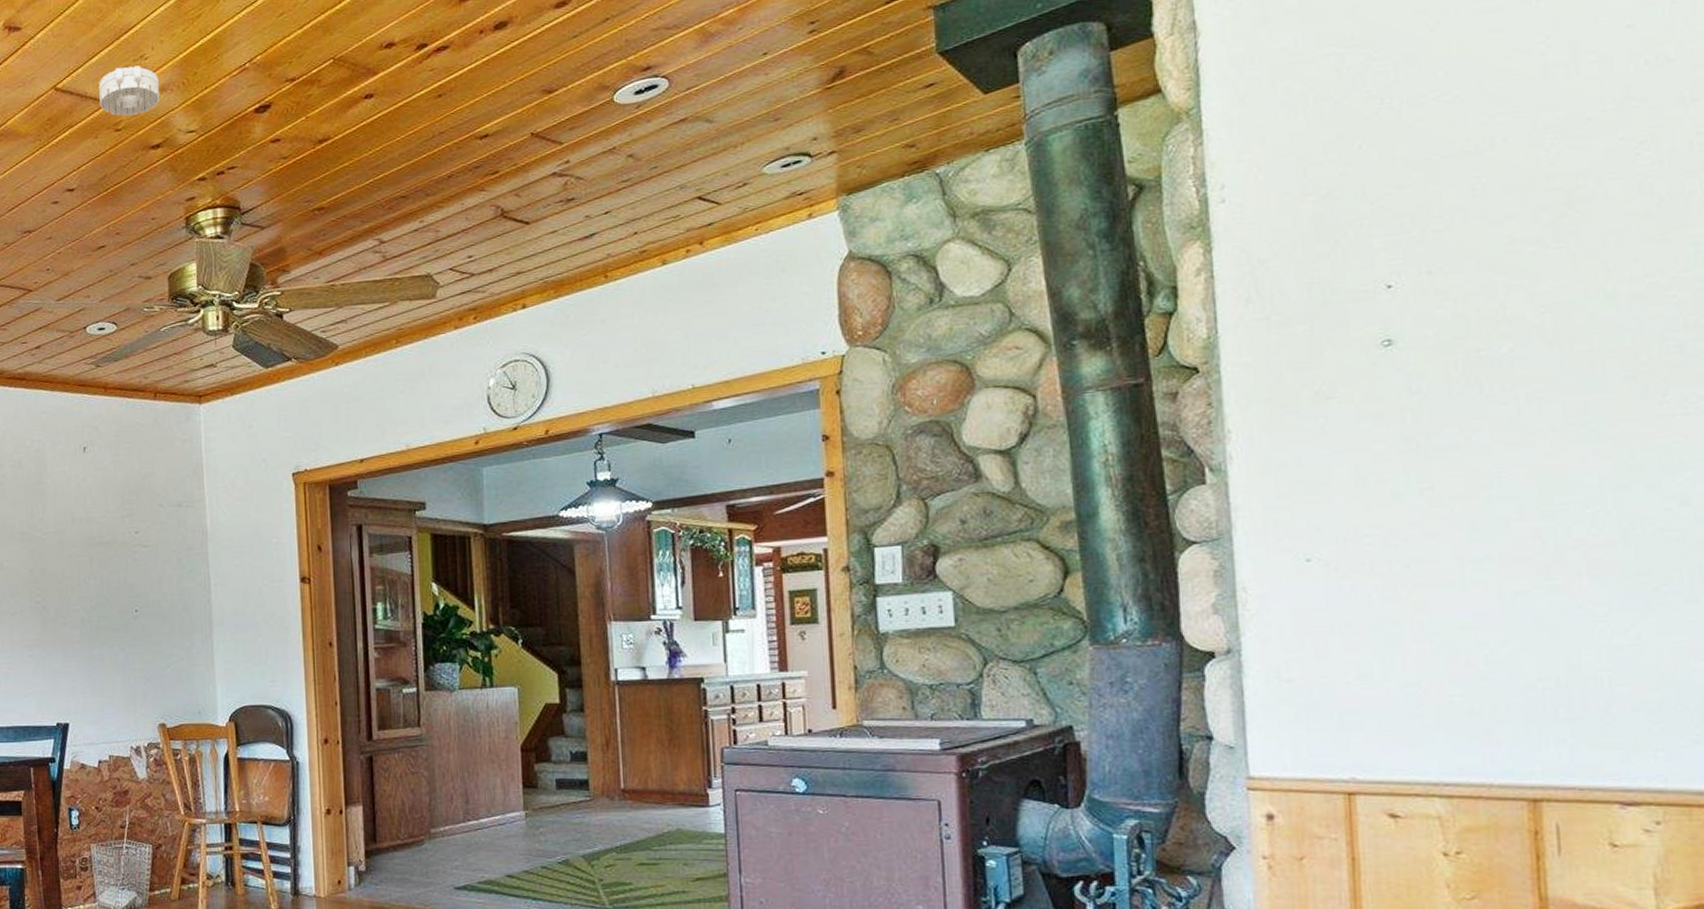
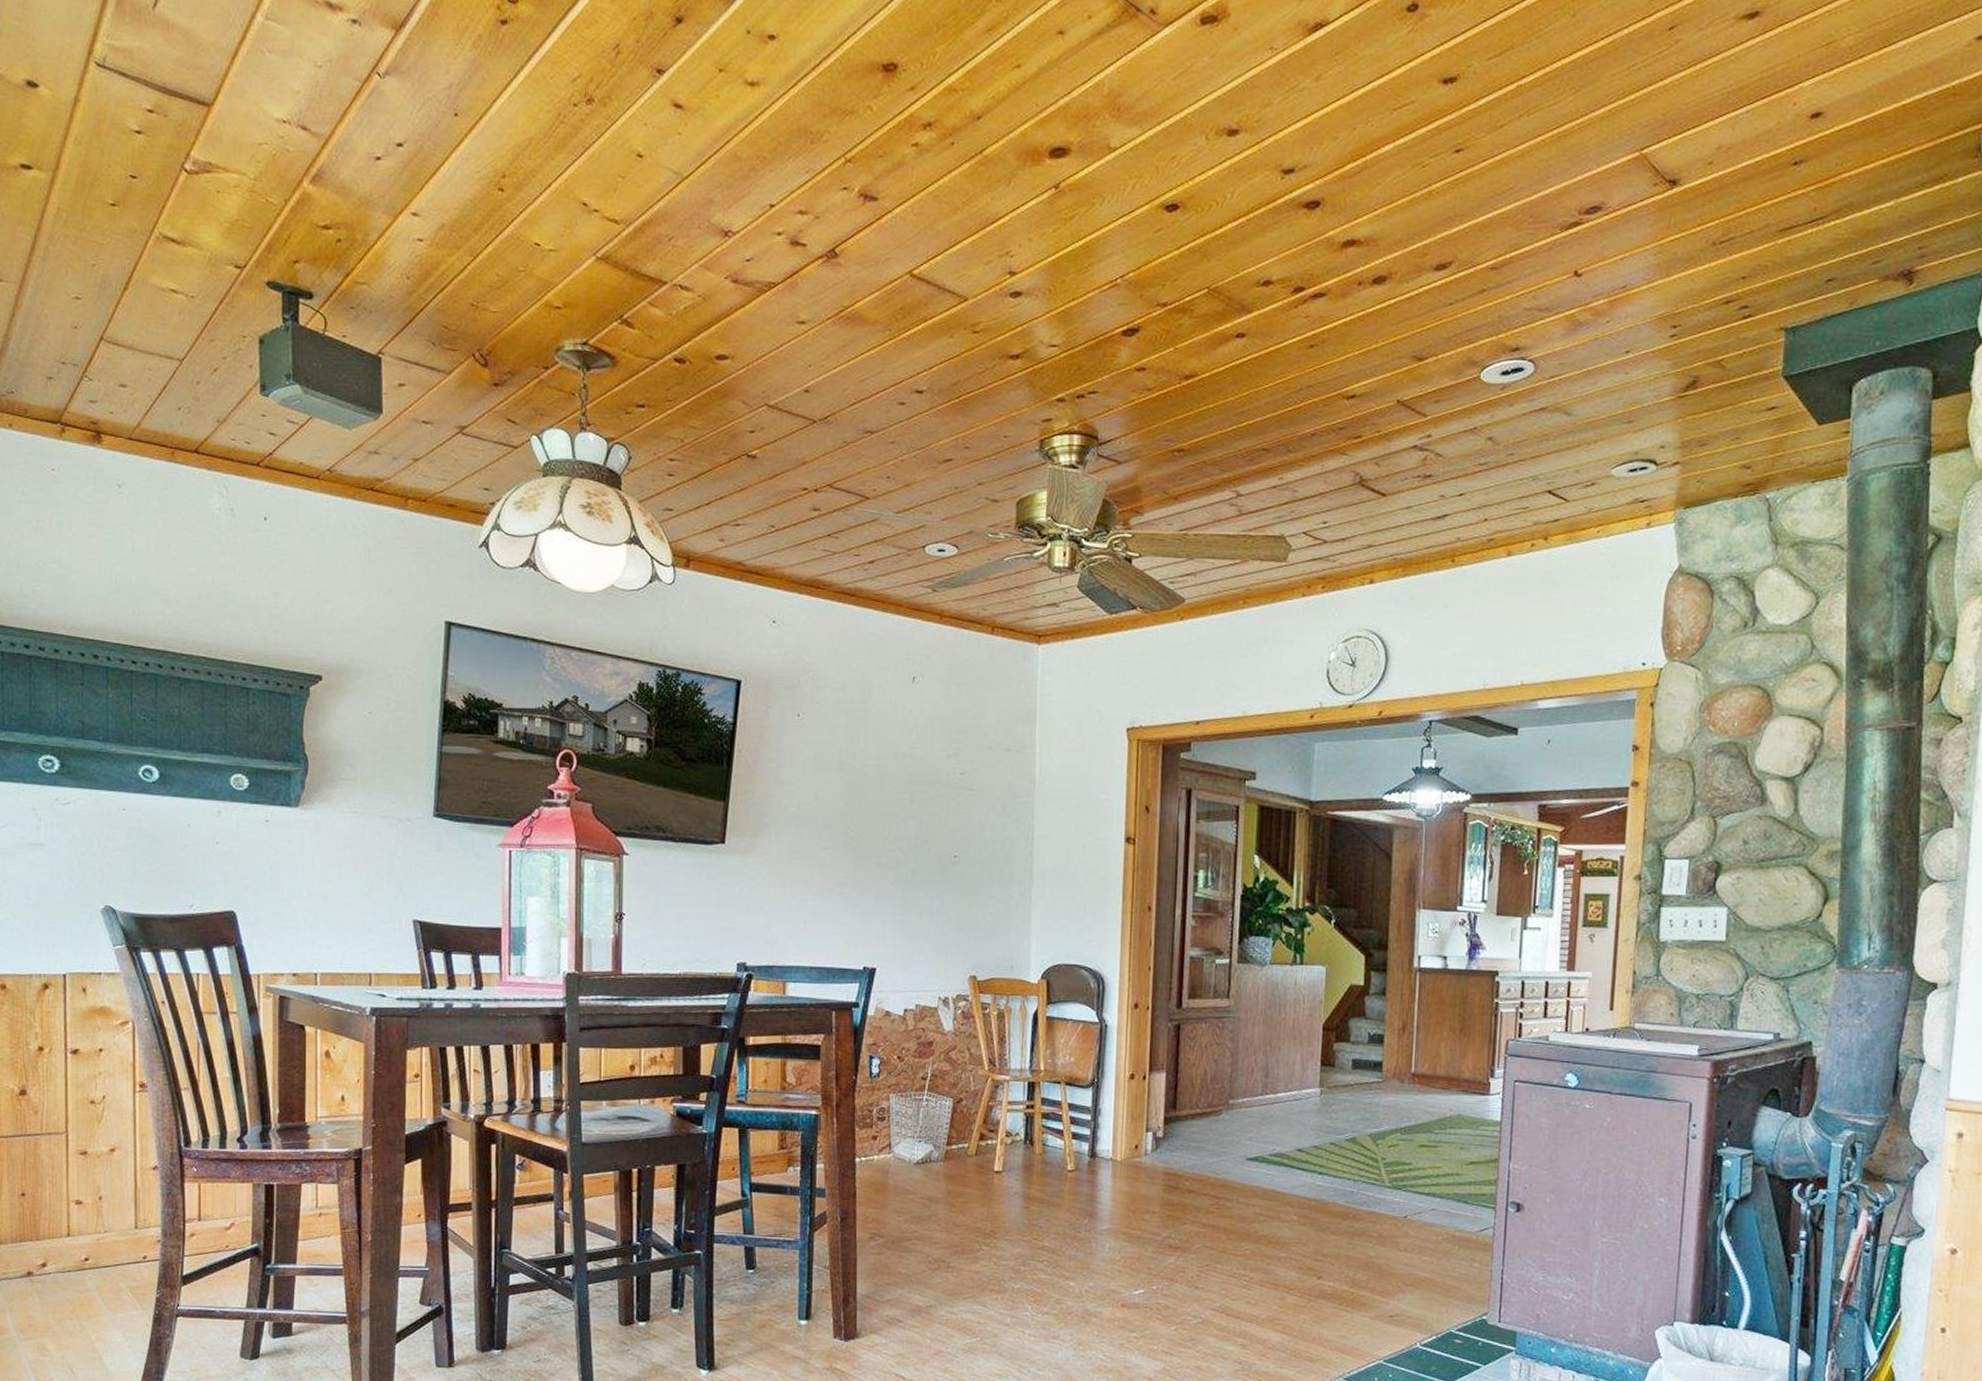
smoke detector: present [99,65,160,116] -> none [958,261,1025,318]

